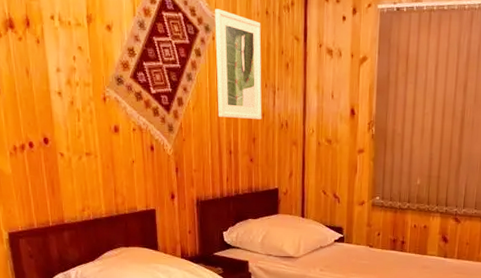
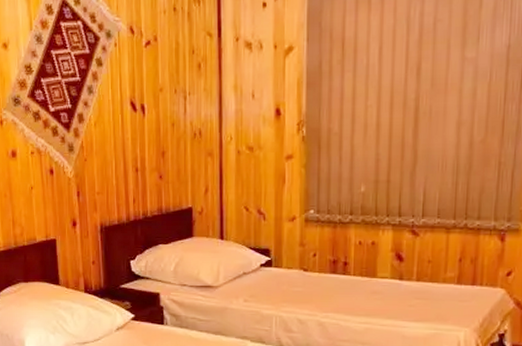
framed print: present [215,9,262,120] -> none [117,11,172,131]

